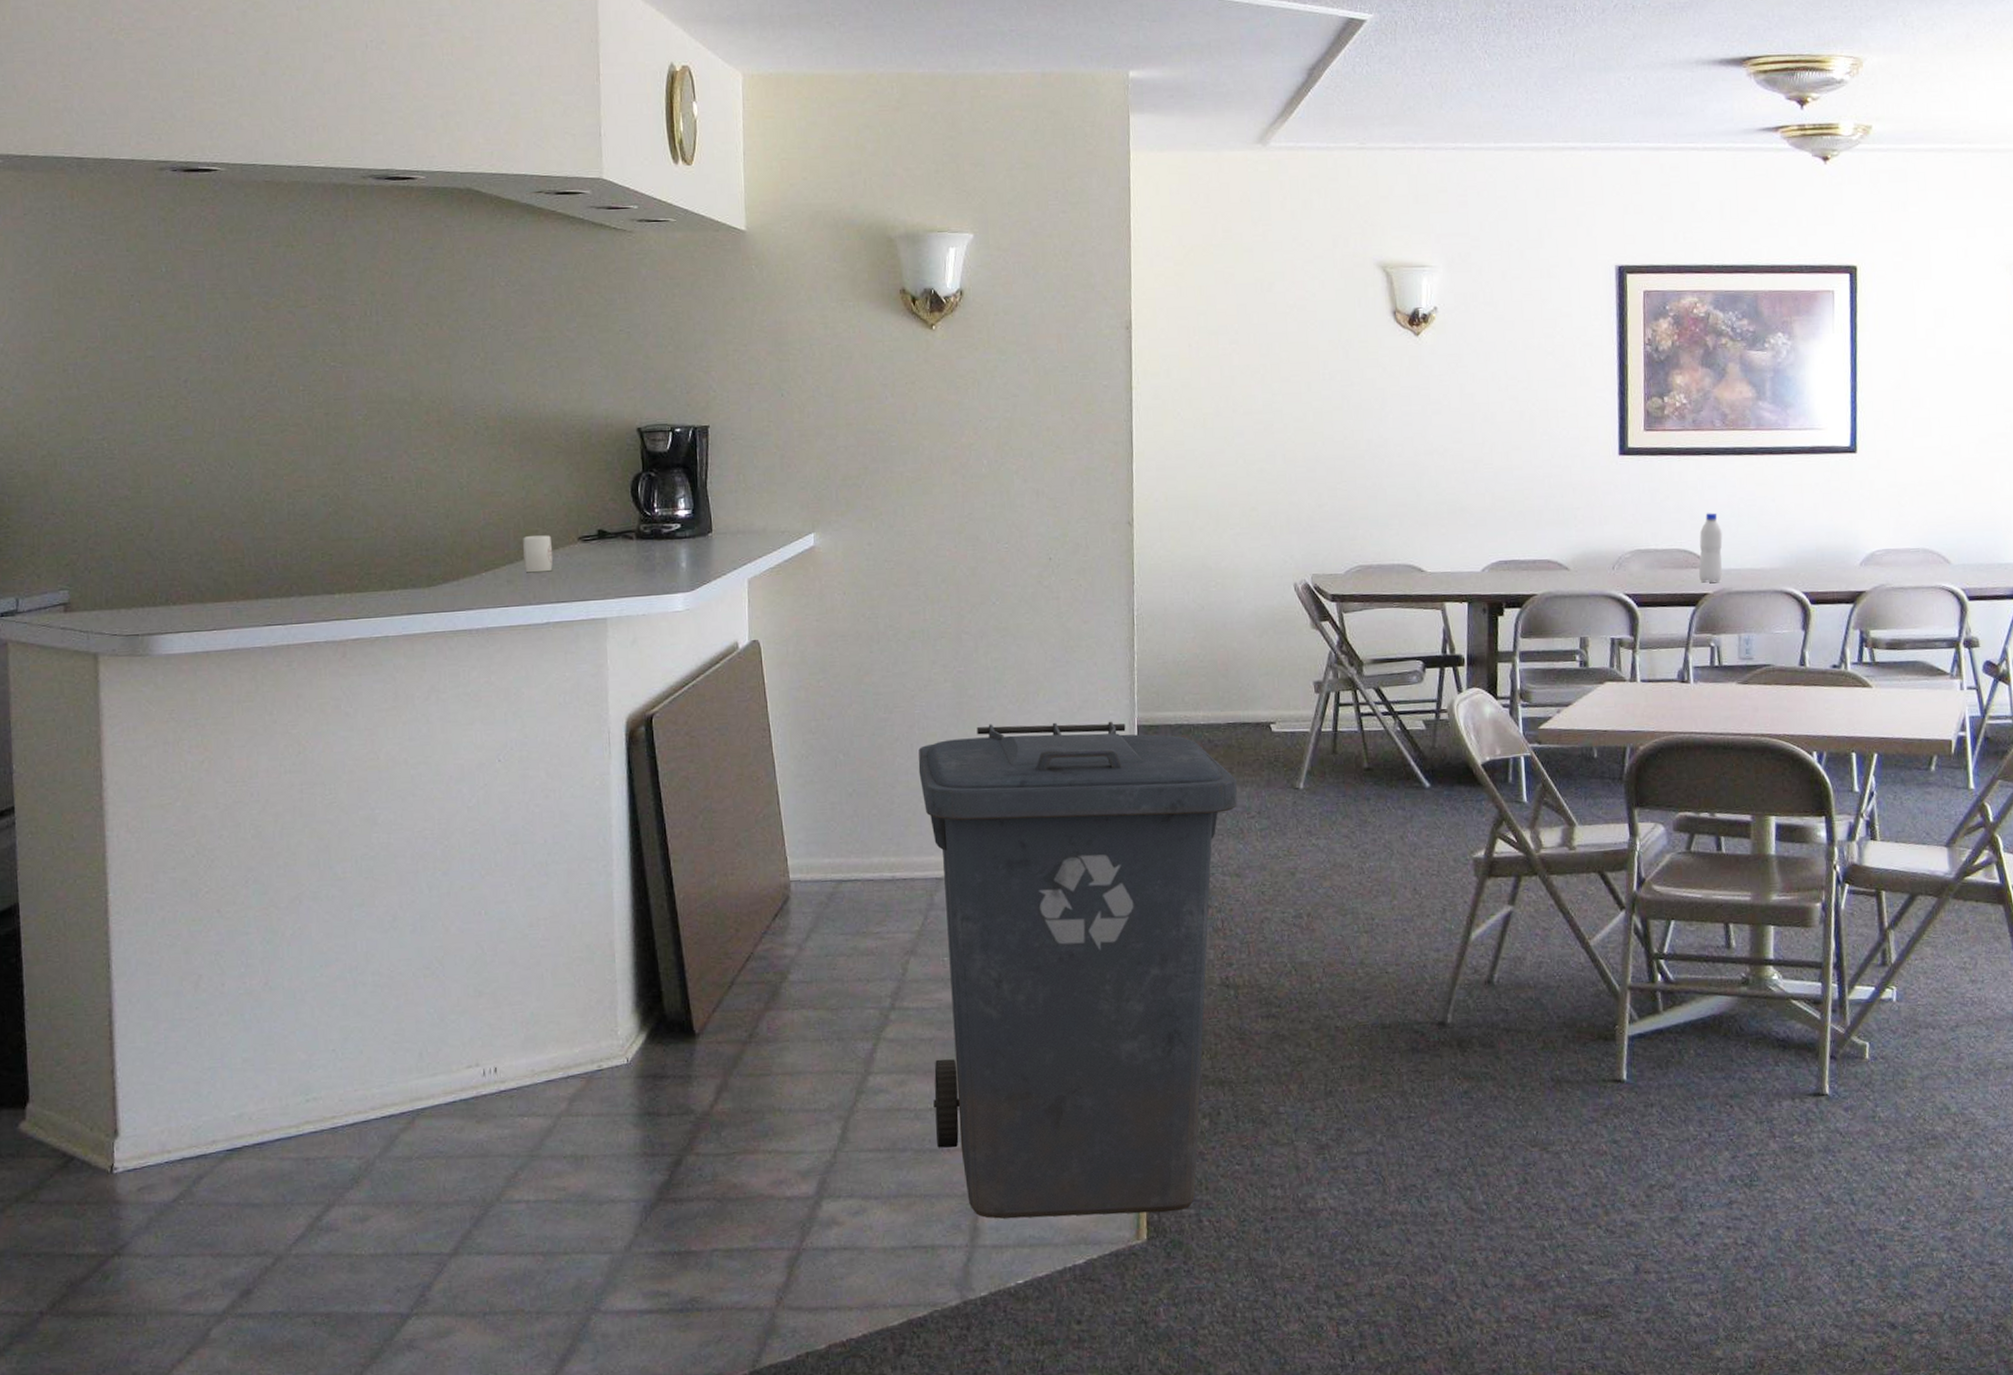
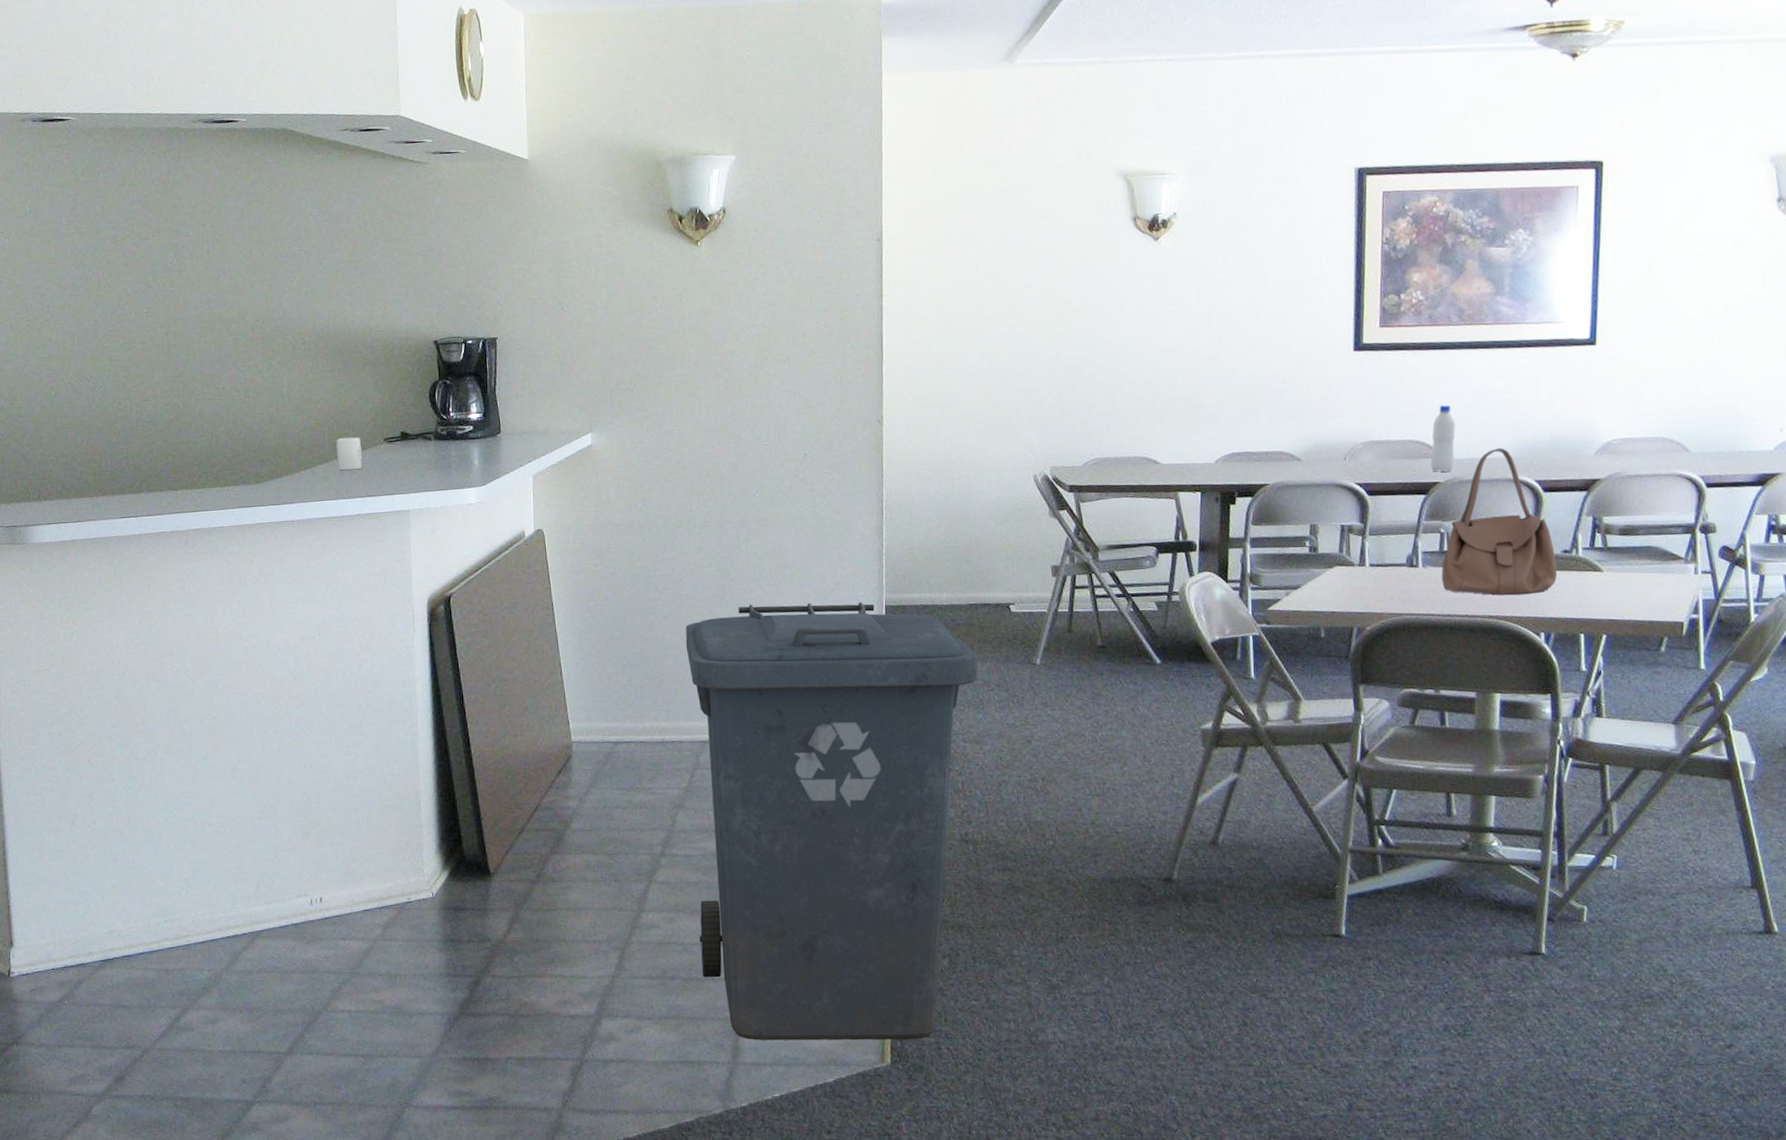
handbag: none [1713,558,1828,713] -> present [1442,447,1558,596]

